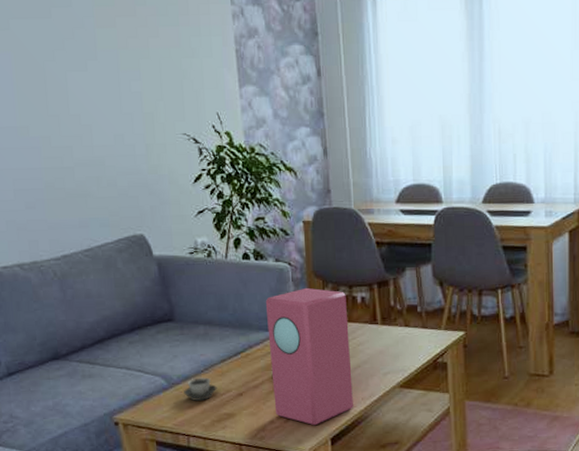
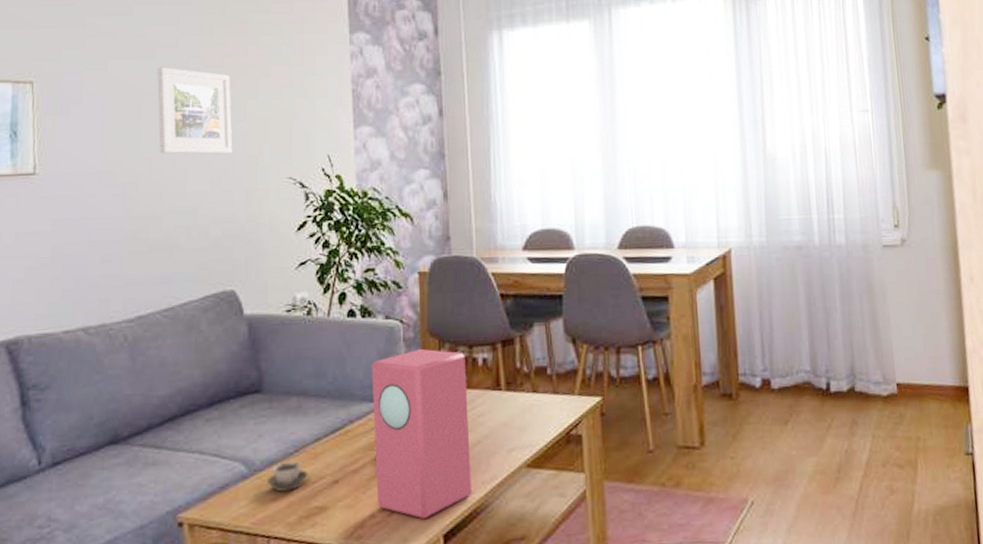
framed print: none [55,27,131,112] -> present [157,67,233,155]

